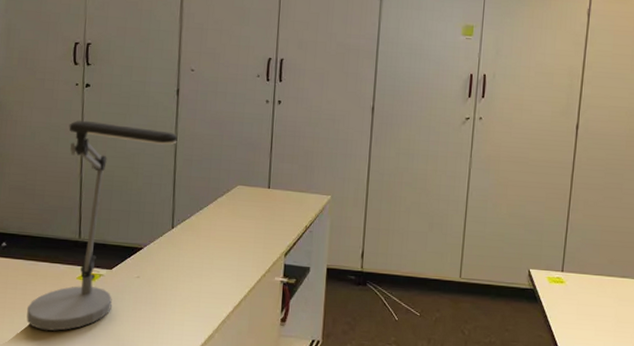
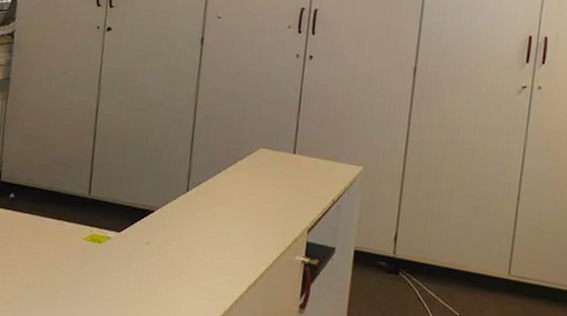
desk lamp: present [26,120,178,331] -> none [28,65,199,296]

